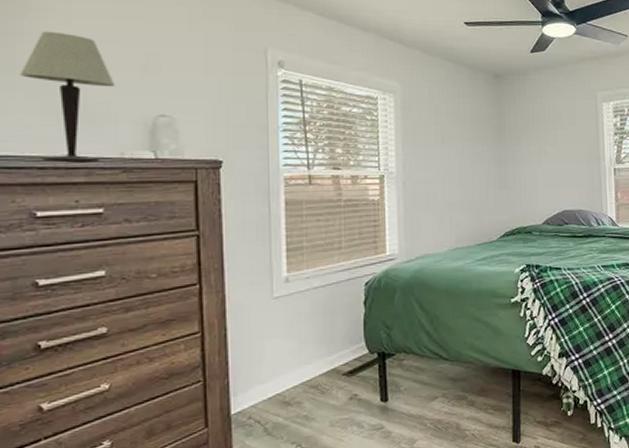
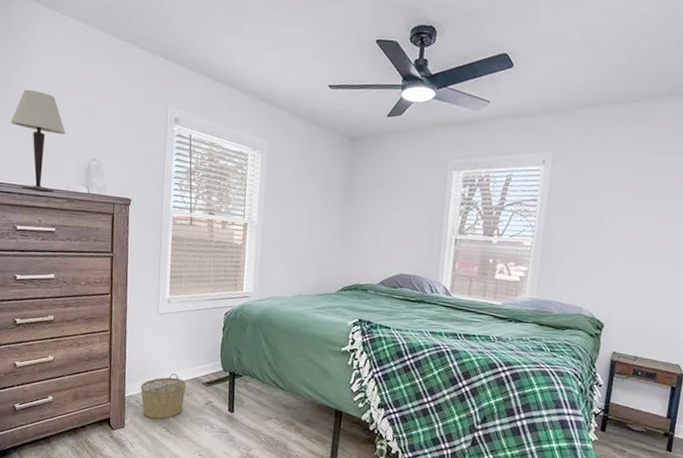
basket: none [254,370,320,436] -> present [140,373,186,419]

